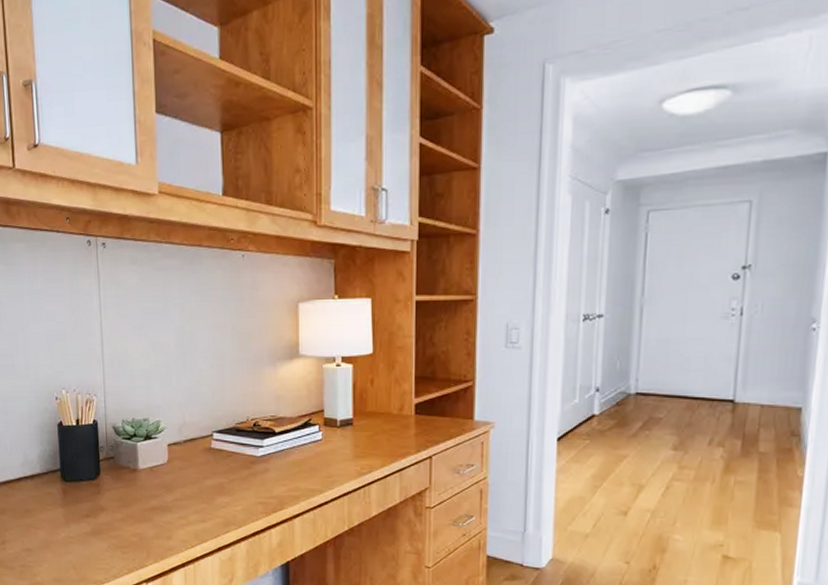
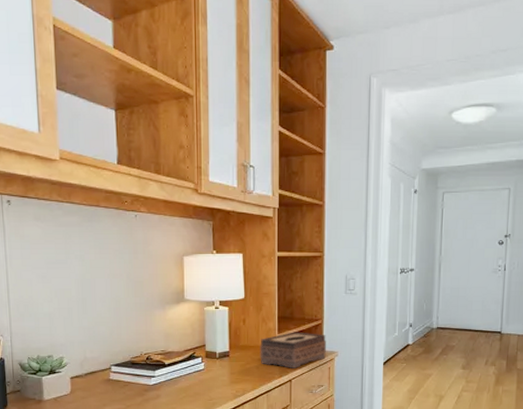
tissue box: none [391,396,479,442] -> present [260,332,326,368]

